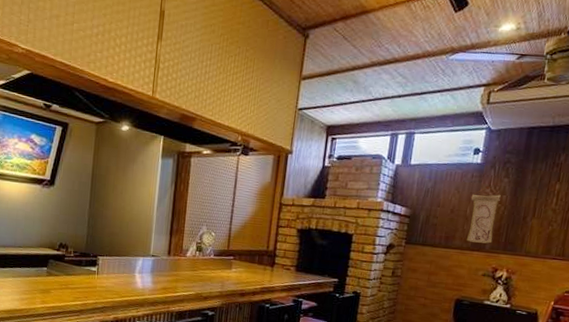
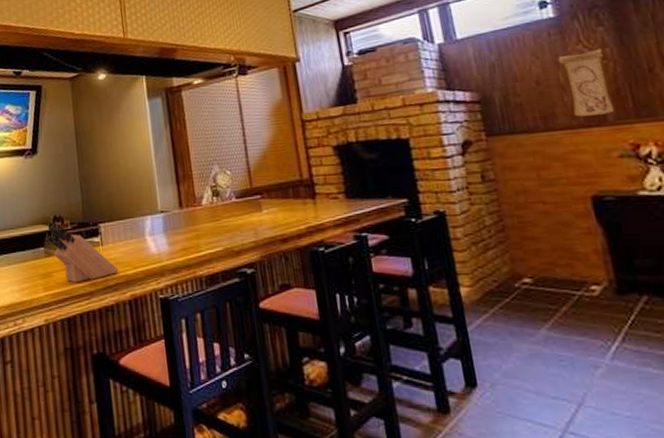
knife block: none [50,247,108,301] -> present [45,222,119,283]

